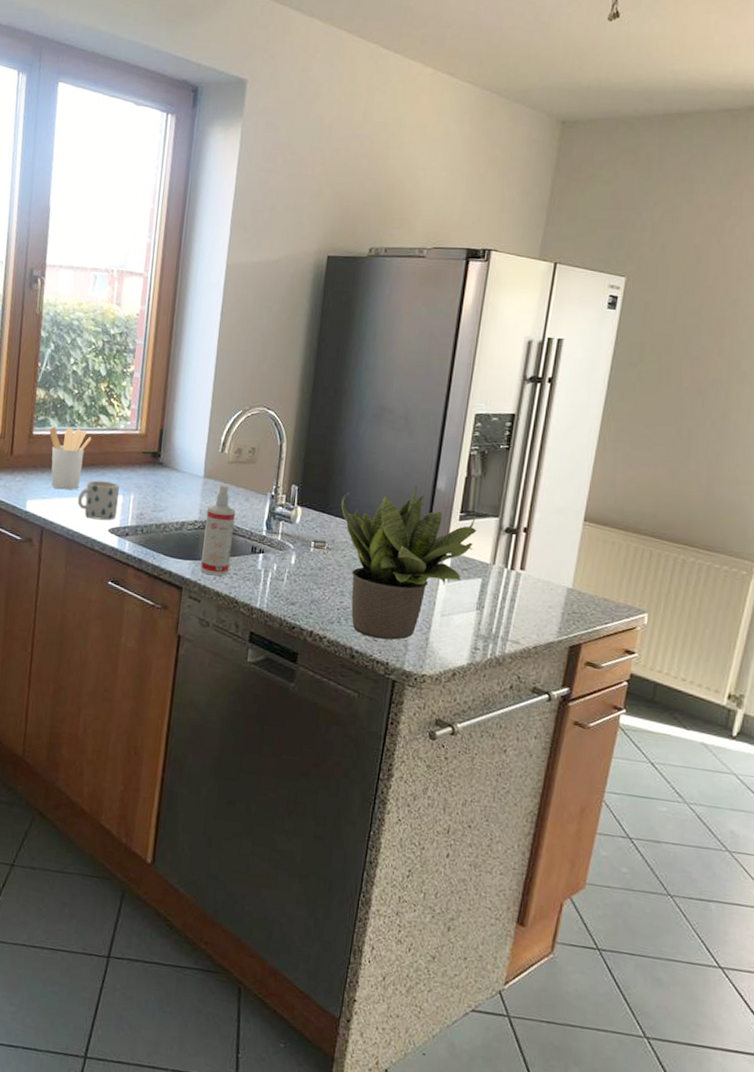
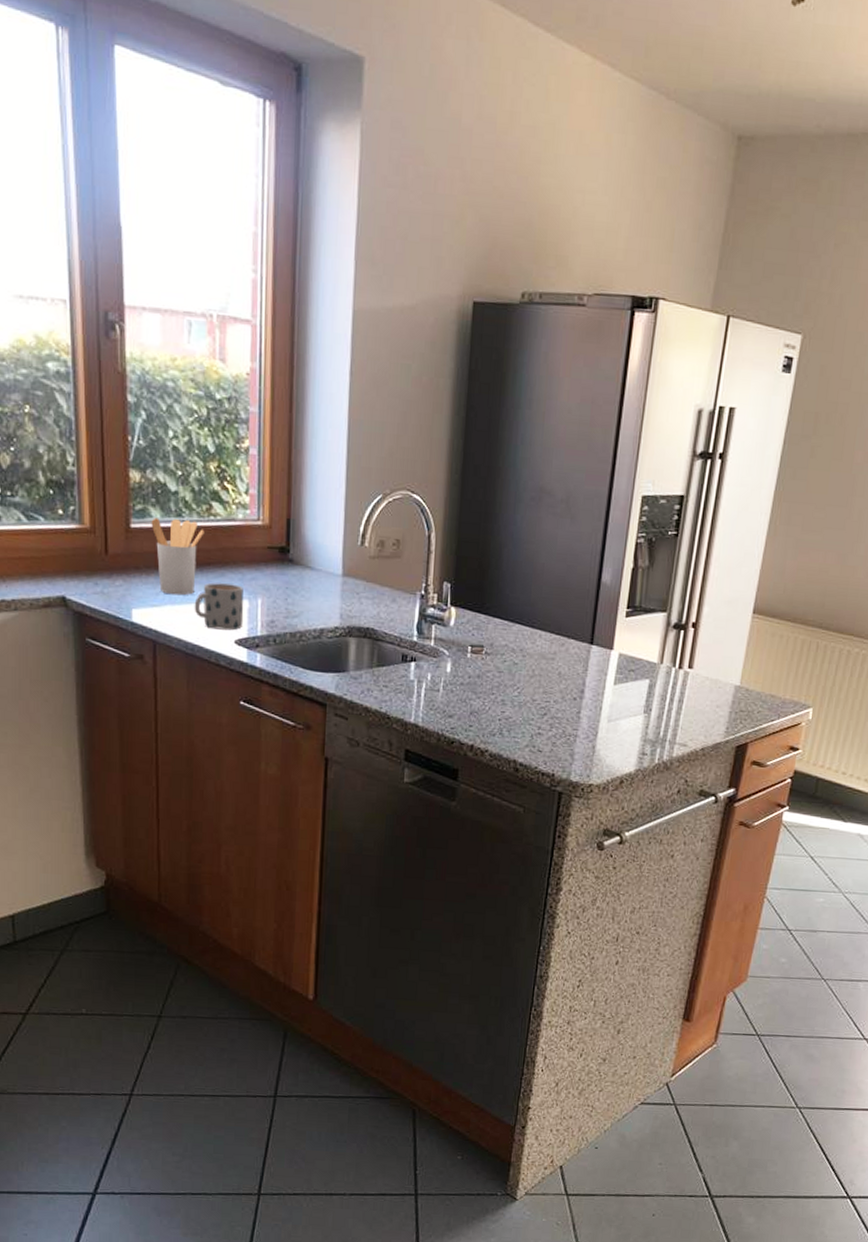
spray bottle: present [200,484,235,576] -> none [346,583,381,690]
potted plant: present [341,486,476,640] -> none [499,580,644,750]

